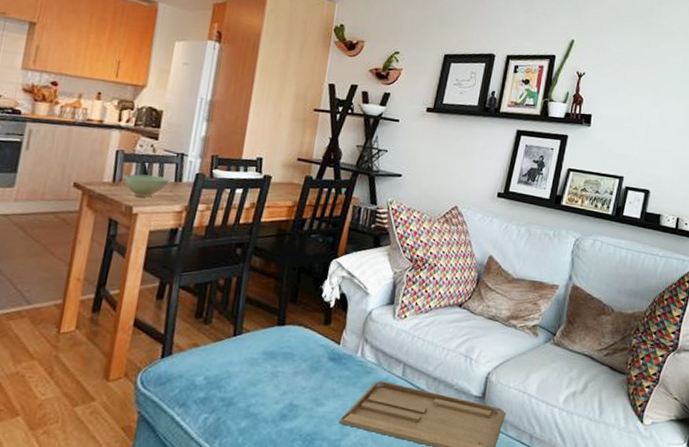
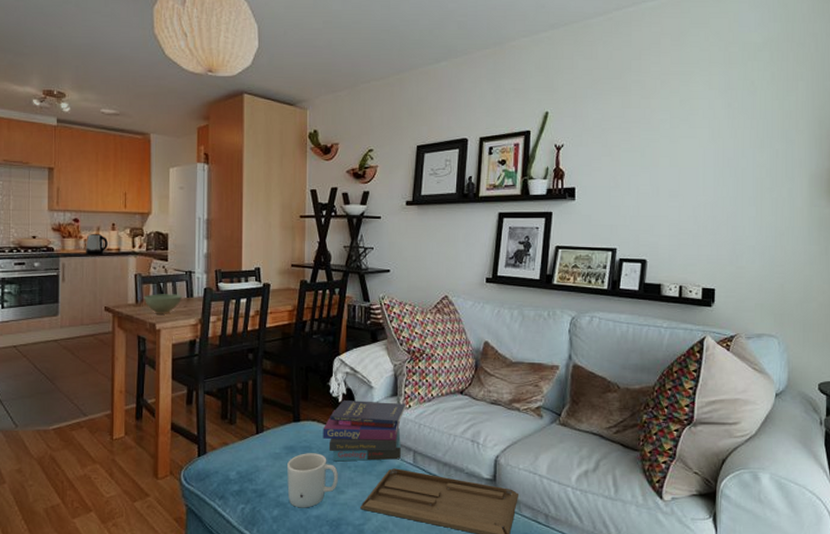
kettle: none [59,100,90,126] -> present [85,233,108,256]
mug: none [259,360,320,420] -> present [287,453,339,508]
books: none [307,306,402,372] -> present [323,400,406,462]

